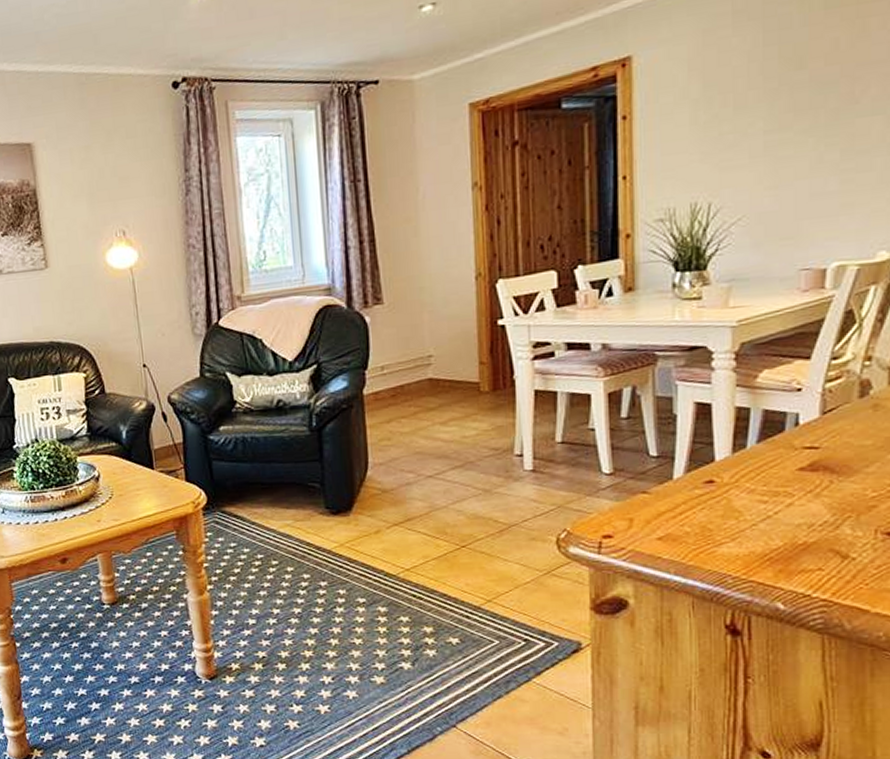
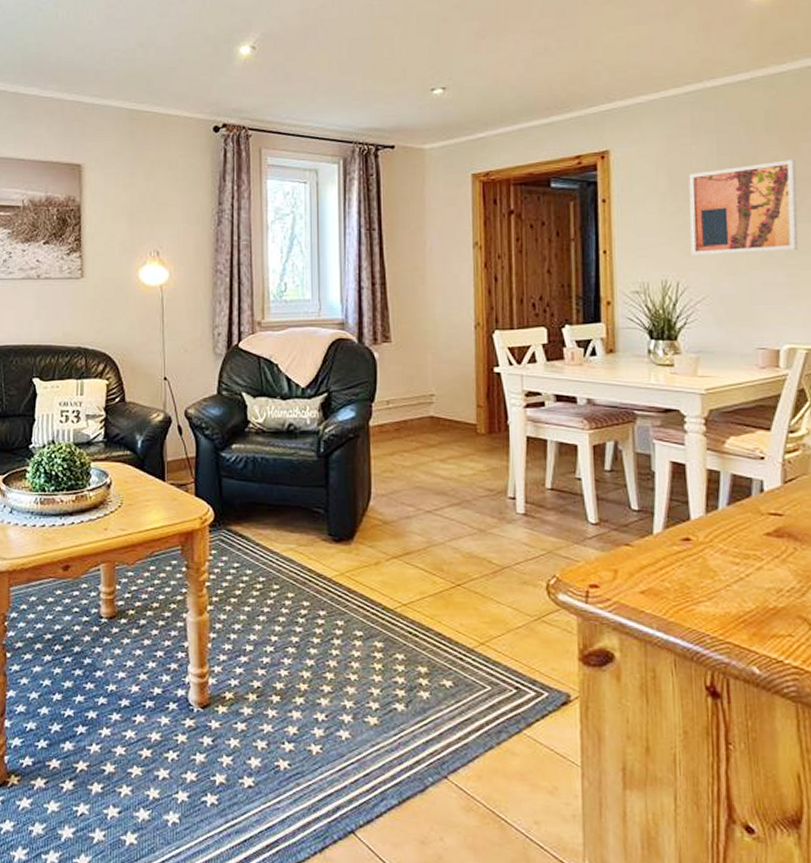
wall art: none [726,41,860,171] -> present [688,160,799,255]

